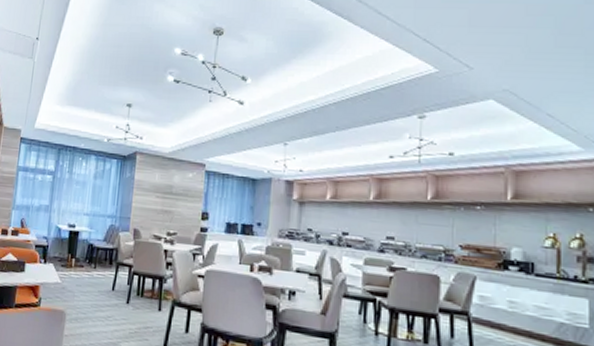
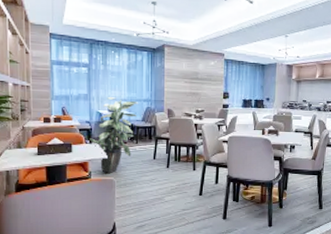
indoor plant: none [43,209,102,304] -> present [88,96,139,174]

